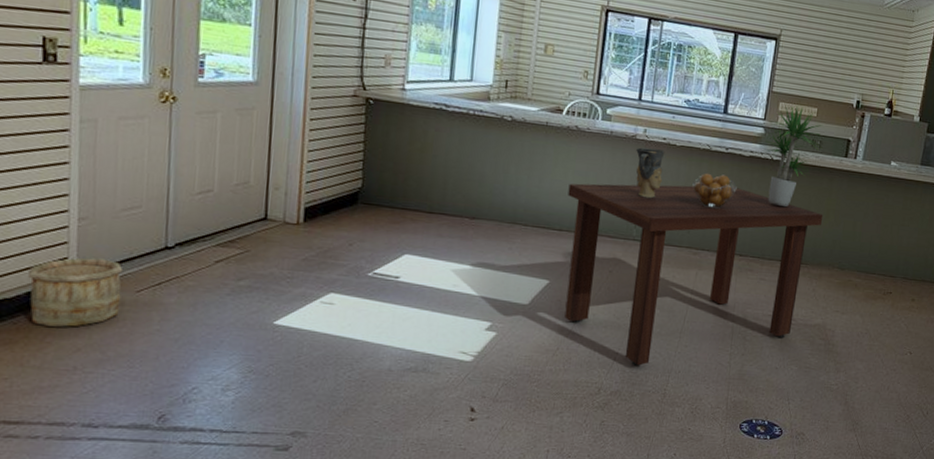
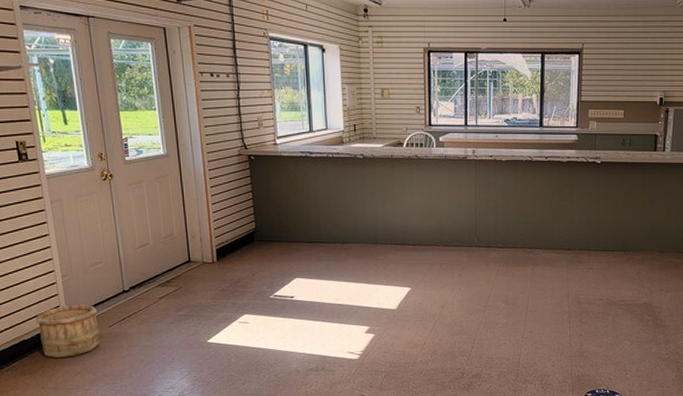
dining table: present [564,183,823,366] -> none [416,190,640,352]
vase: present [636,147,665,199] -> none [468,166,493,210]
fruit basket: present [692,173,737,210] -> none [520,181,559,212]
potted plant: present [762,106,823,208] -> none [577,111,633,203]

